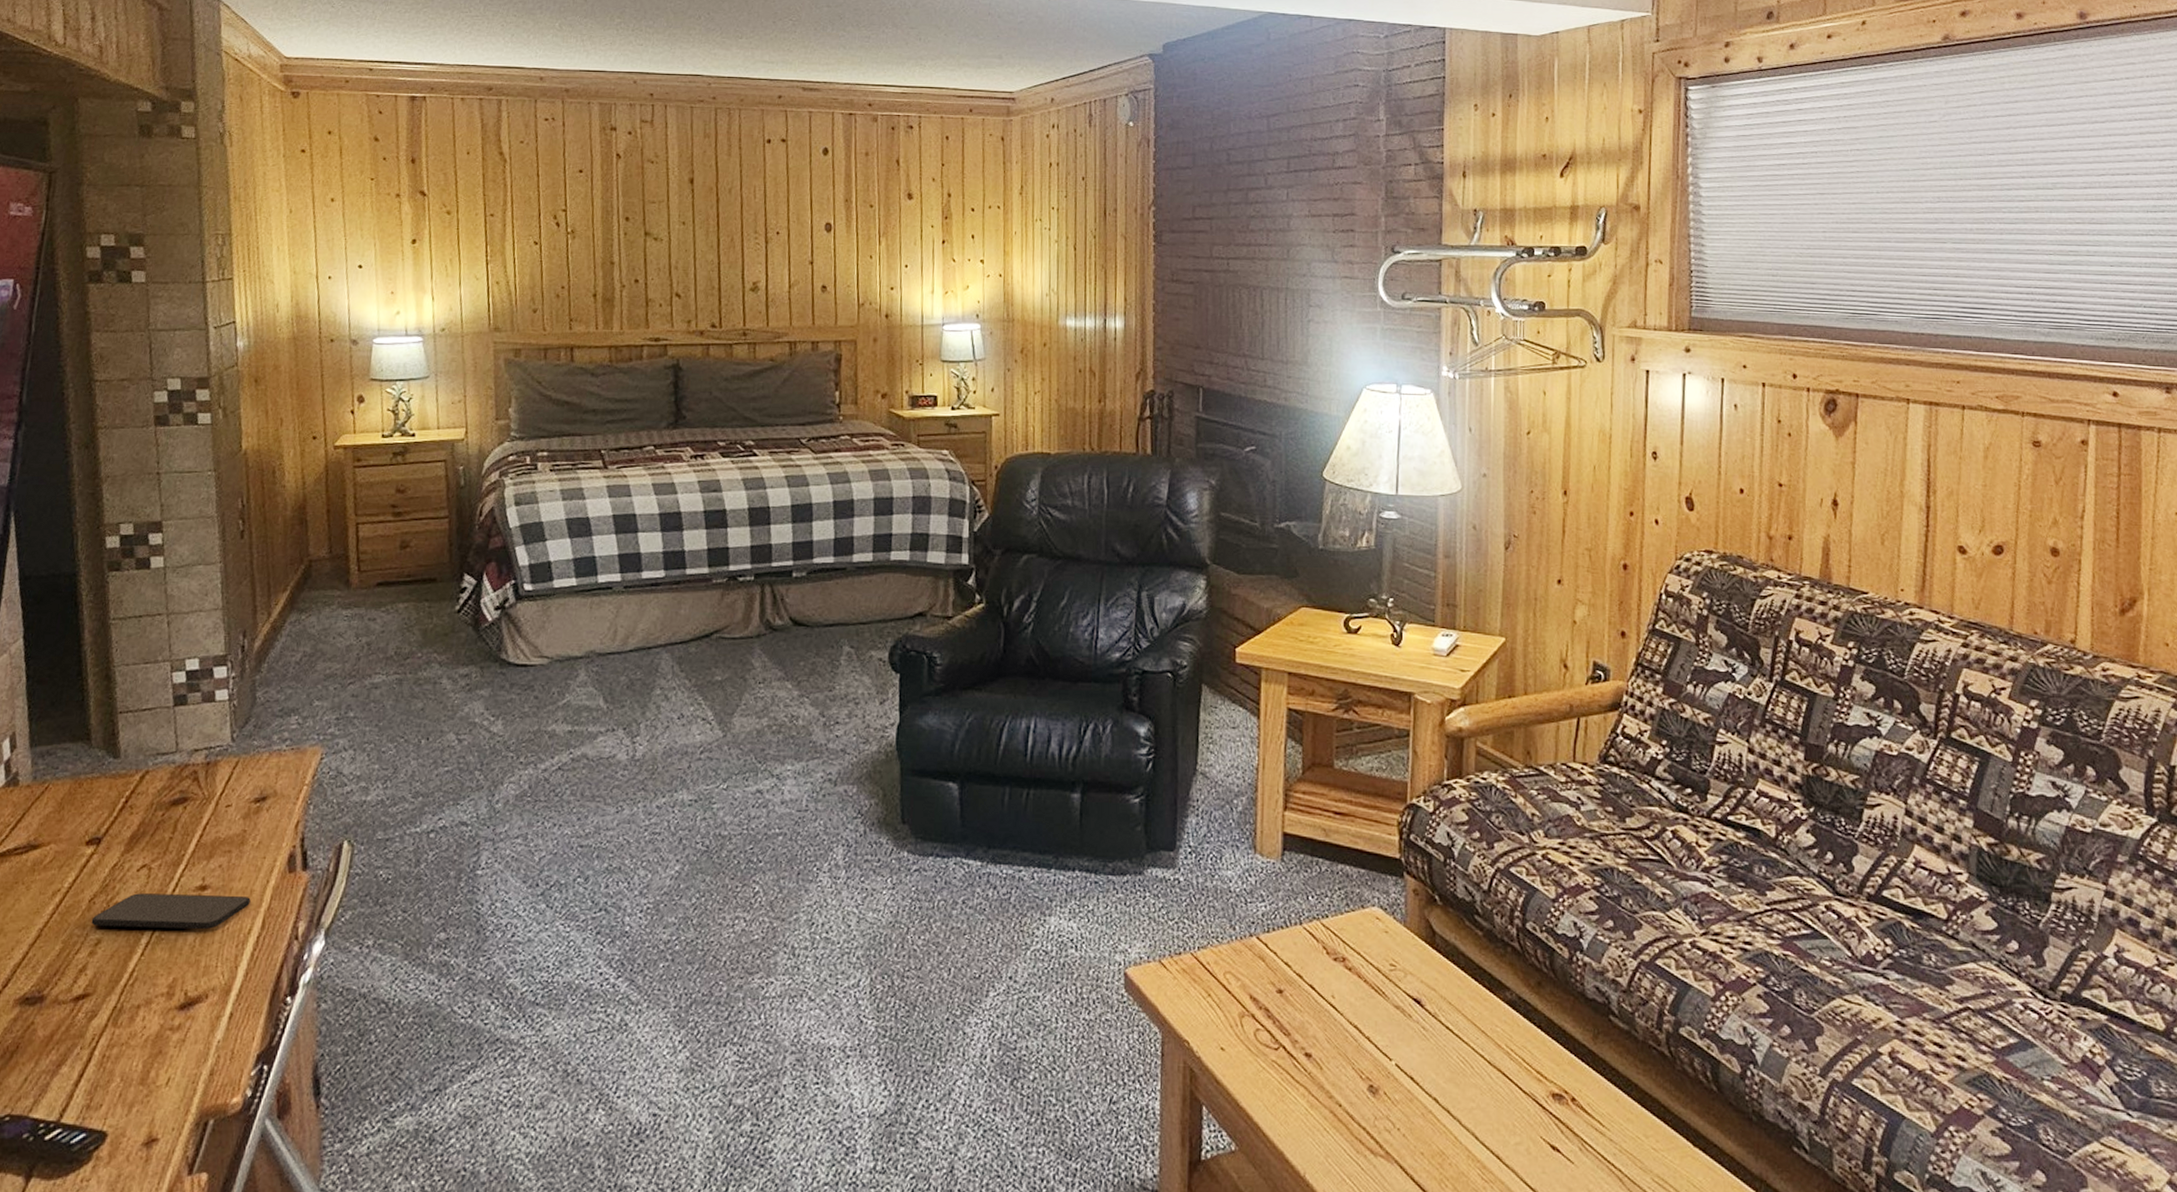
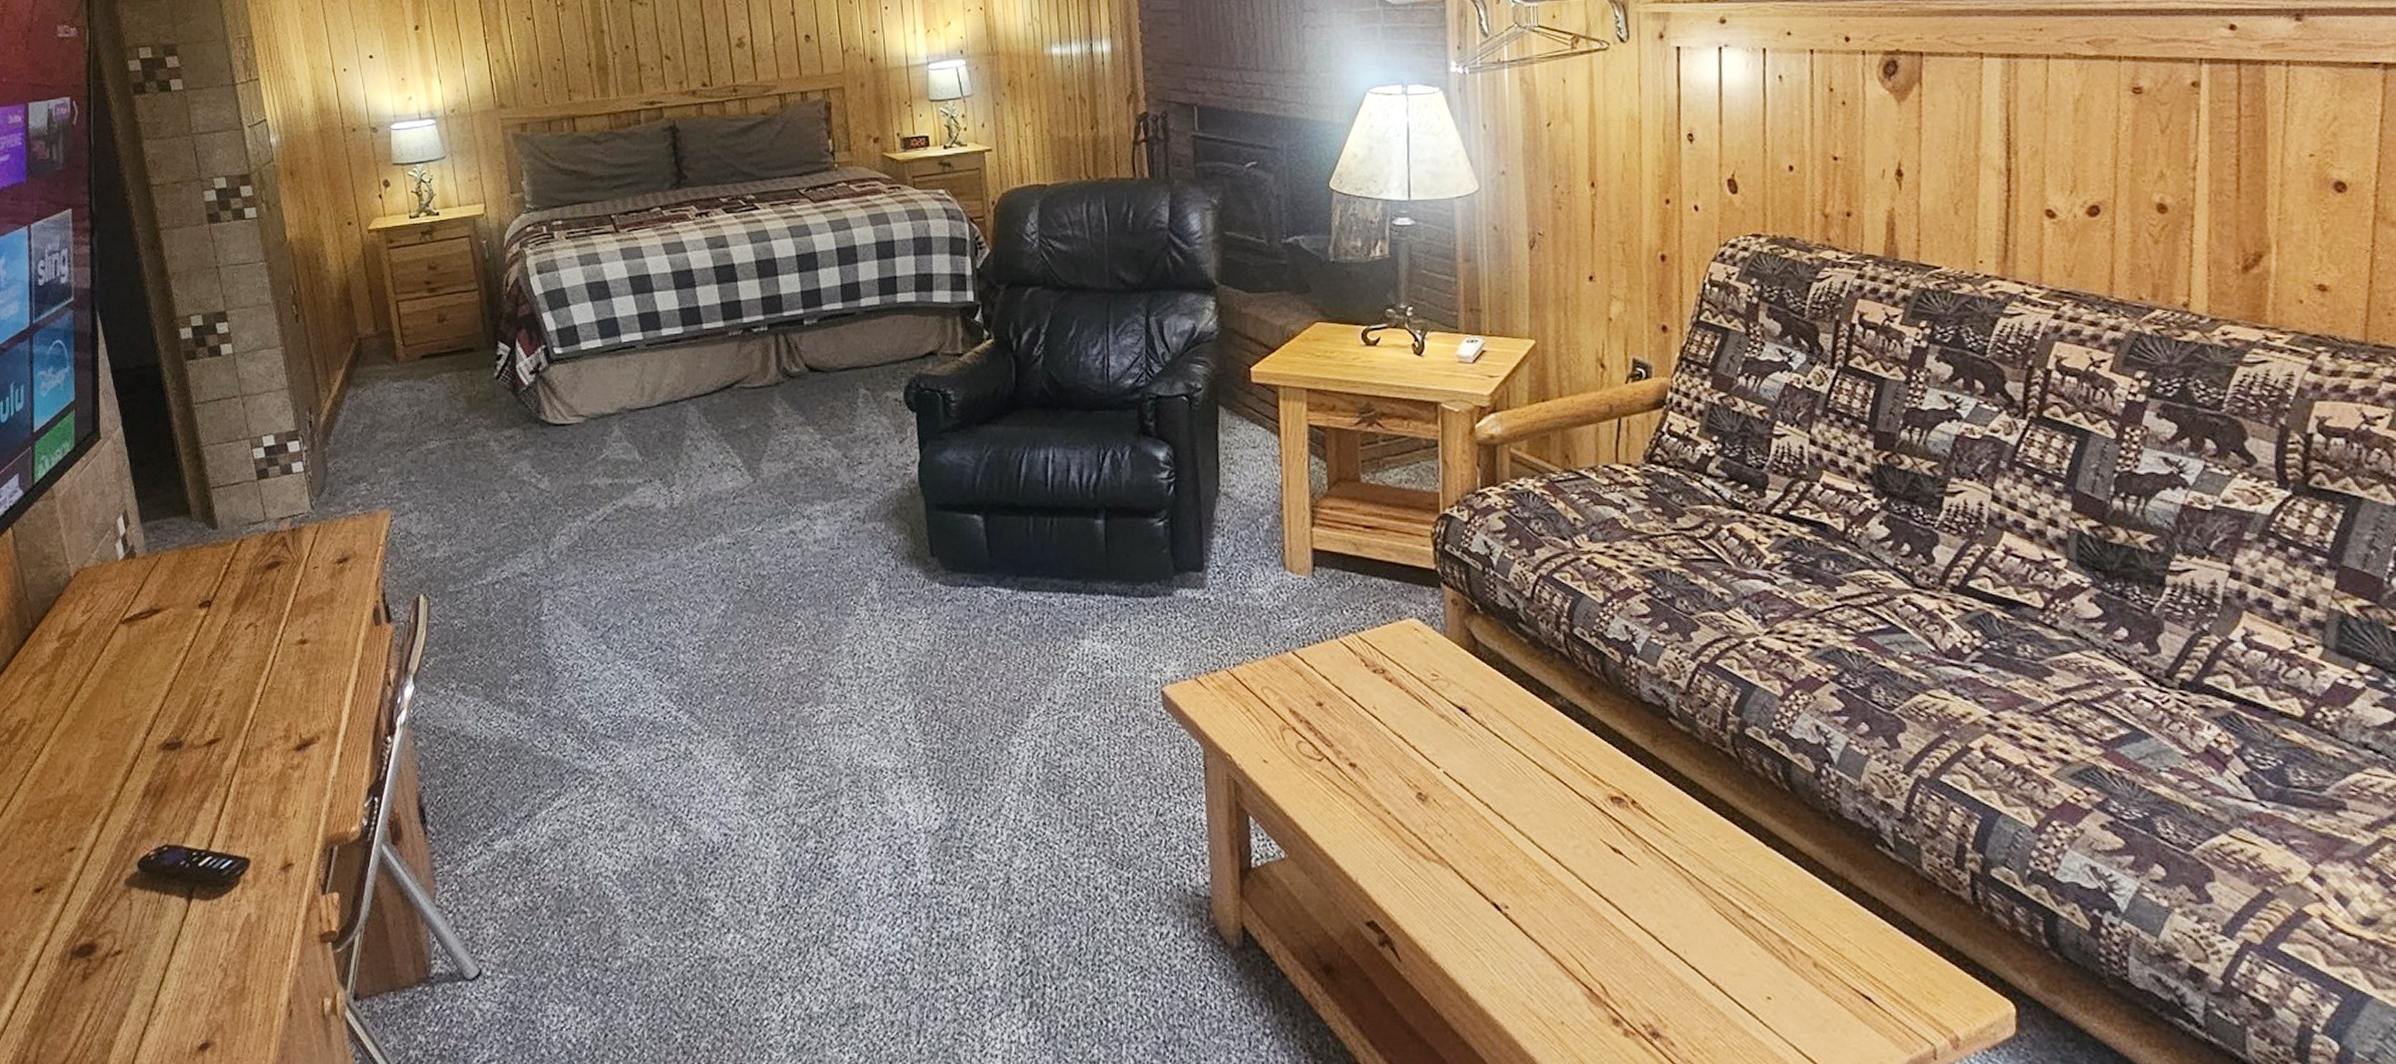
smartphone: present [91,893,251,930] -> none [212,649,345,680]

